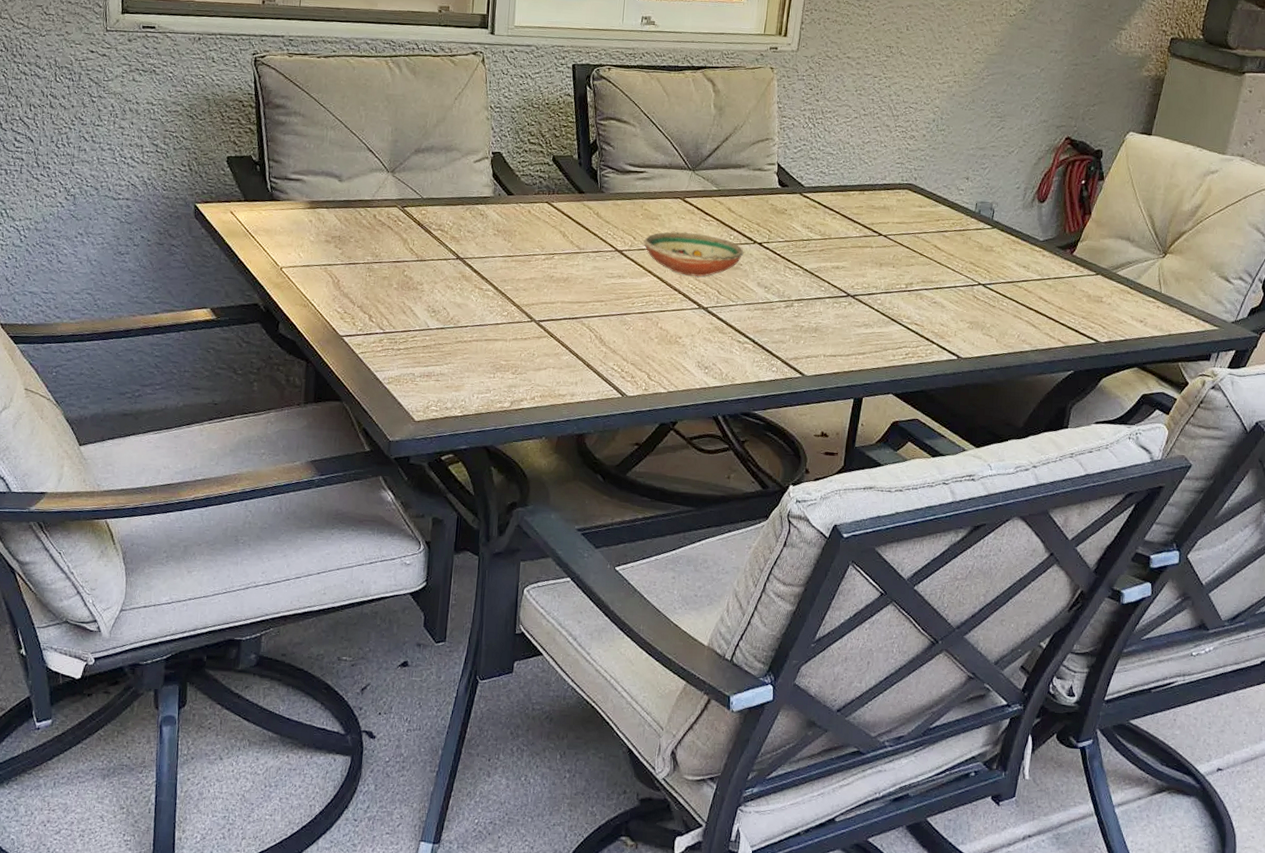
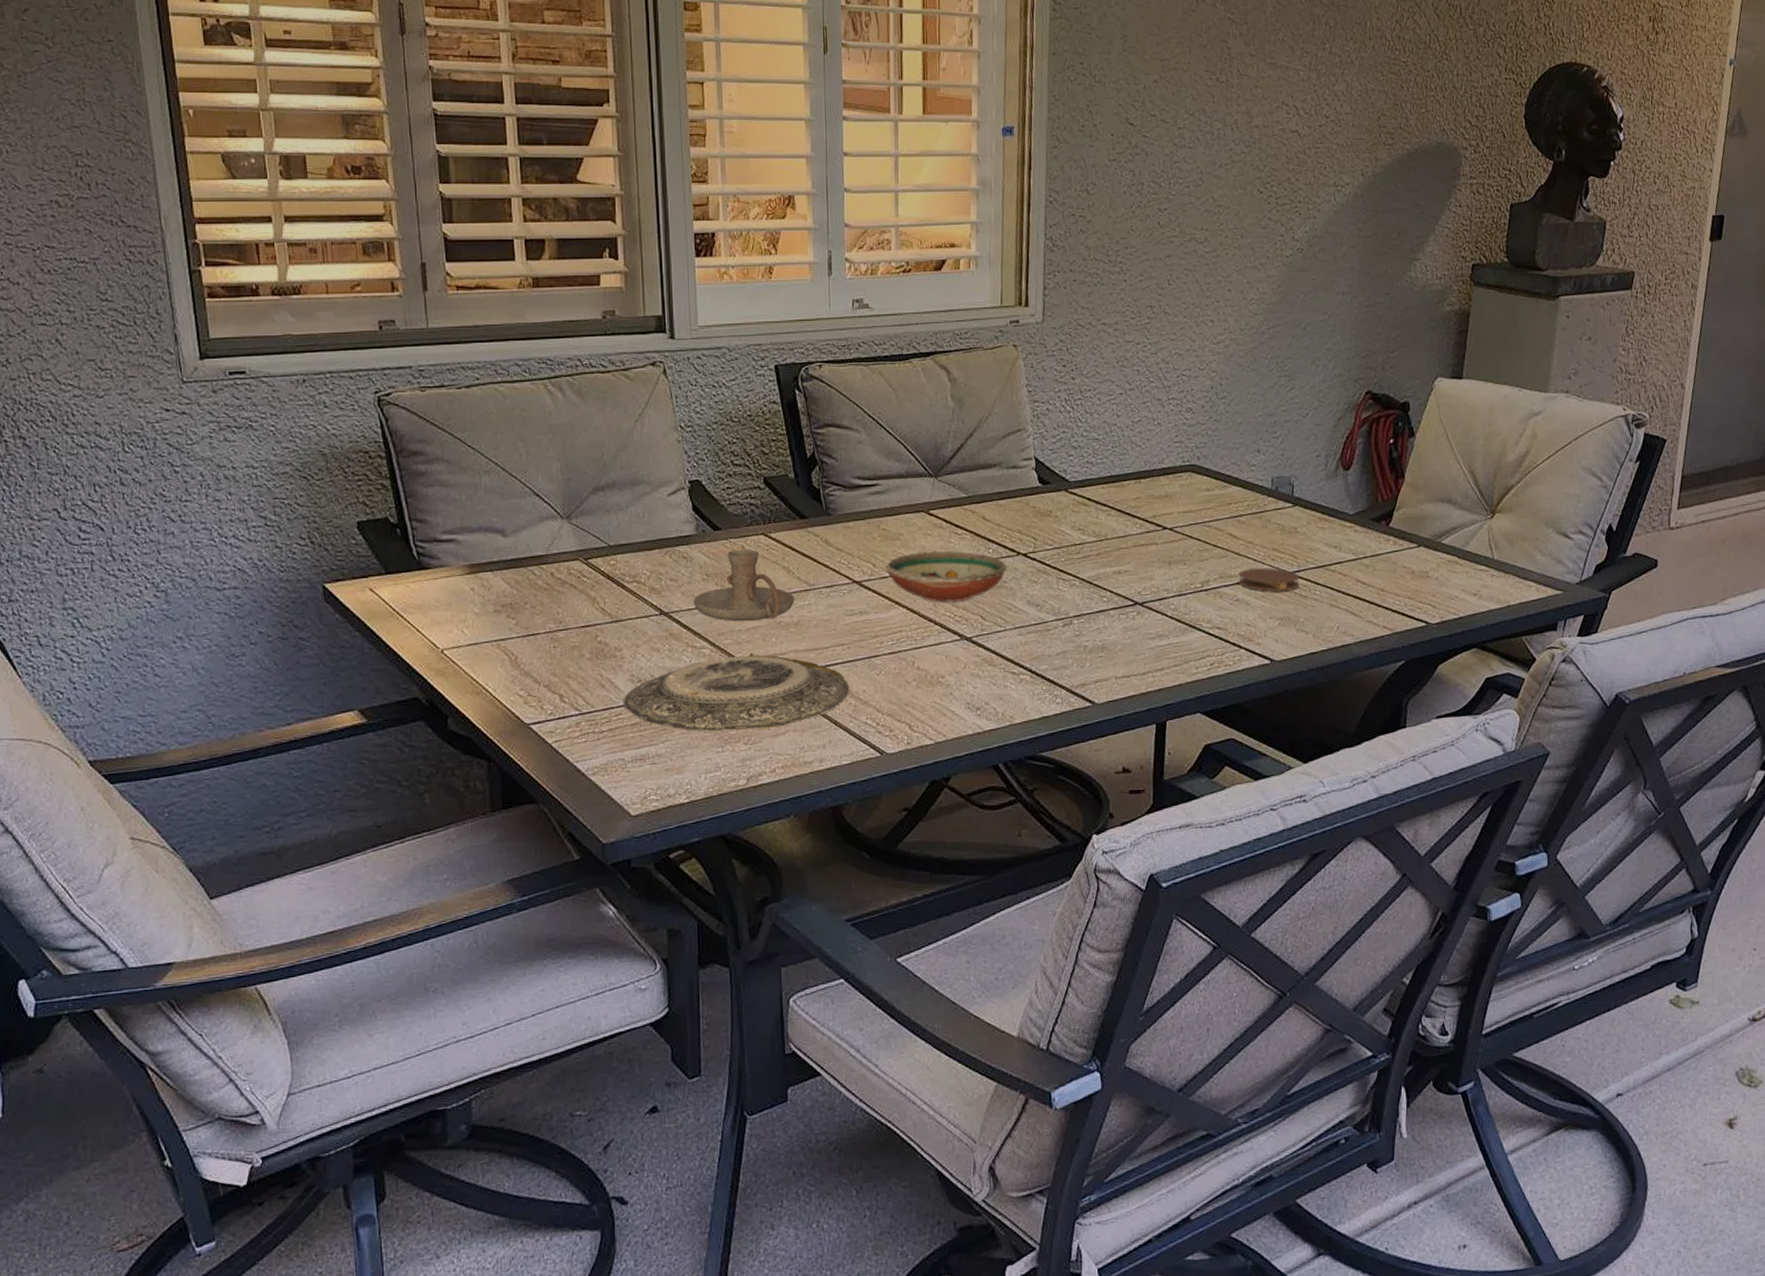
plate: none [419,299,603,364] -> present [623,652,850,733]
candle holder: none [484,213,567,274] -> present [693,550,795,622]
coaster: none [938,276,990,300] -> present [1238,567,1300,592]

